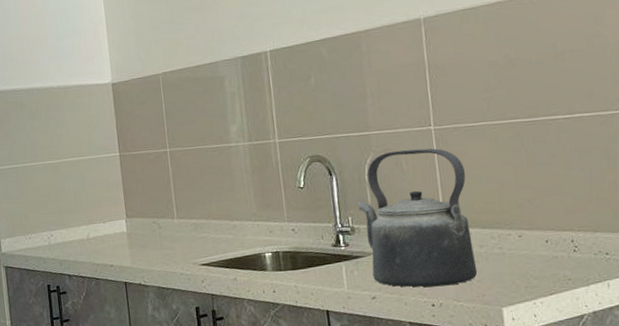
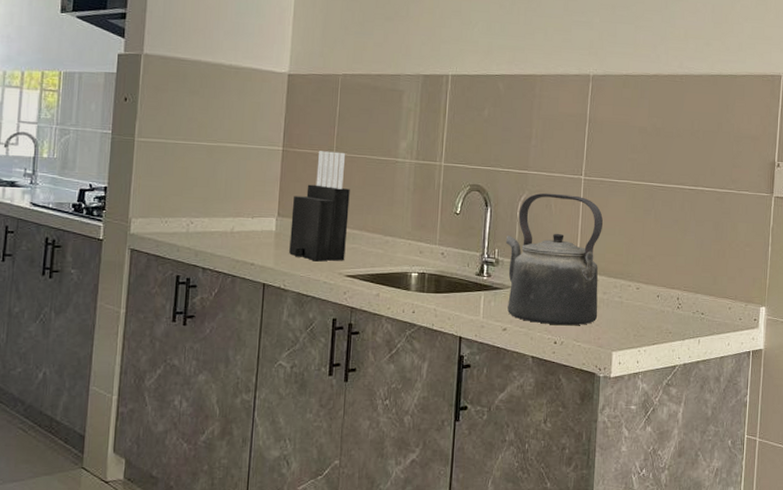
knife block: none [138,147,197,255] -> present [289,151,350,262]

